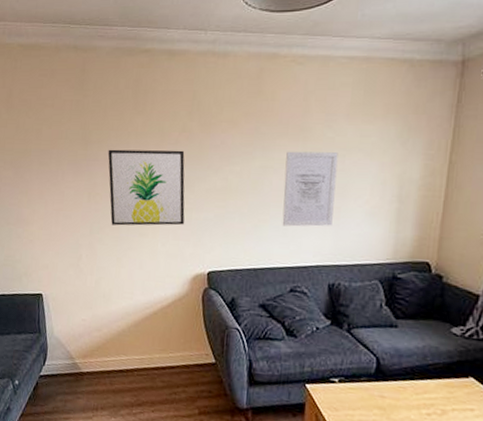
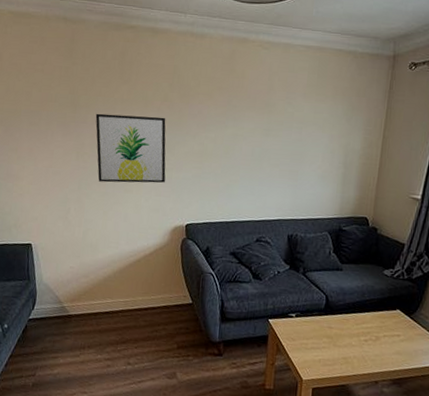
wall art: present [282,151,338,227] -> none [250,122,297,187]

